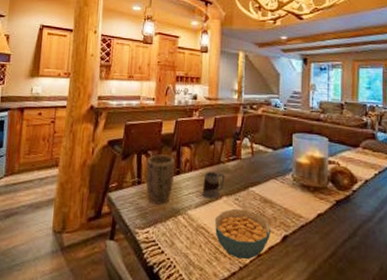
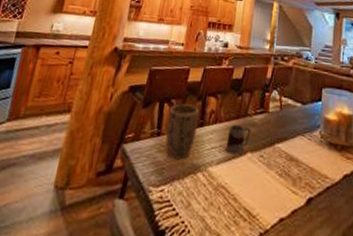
cereal bowl: present [215,209,271,260] -> none [236,166,295,225]

